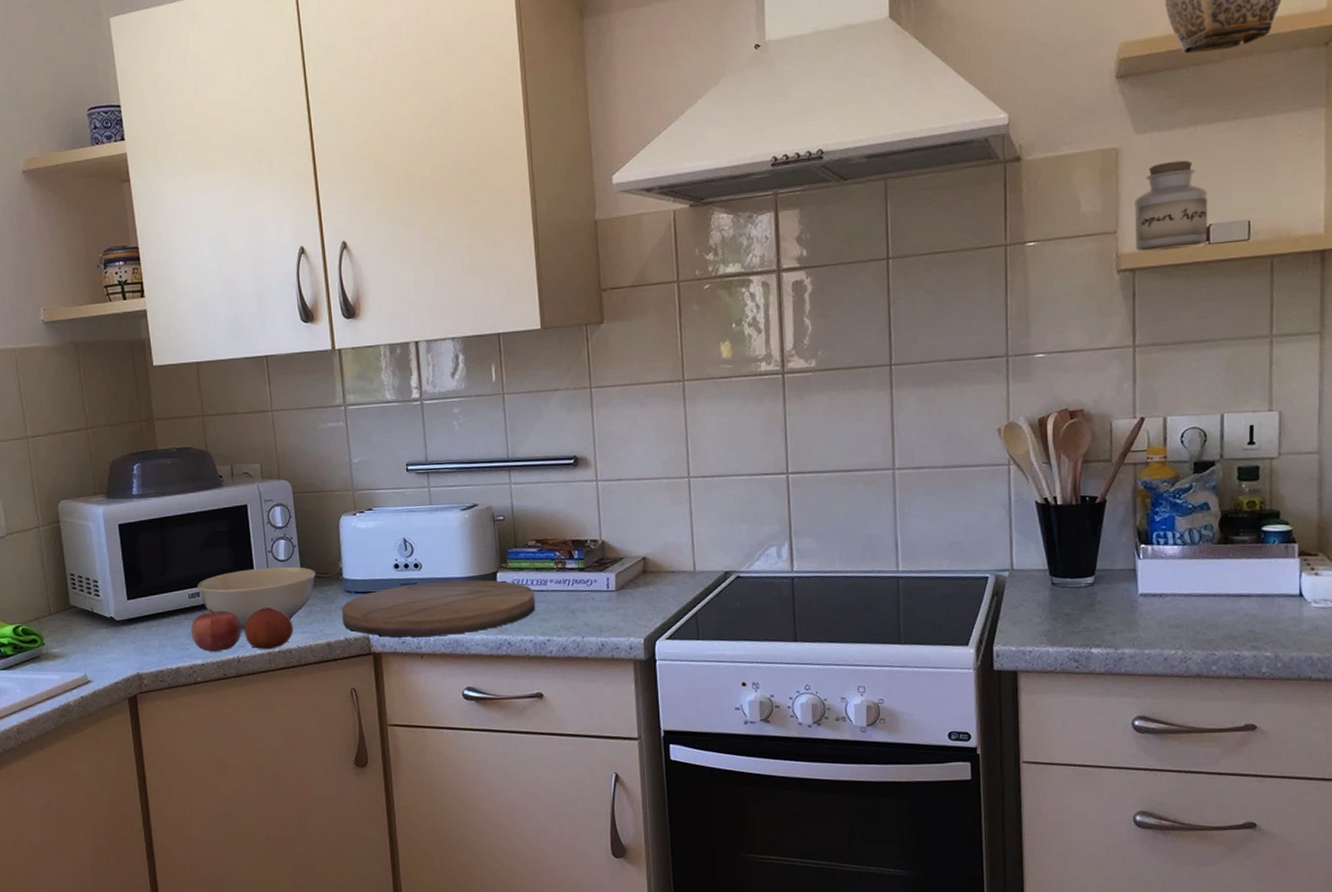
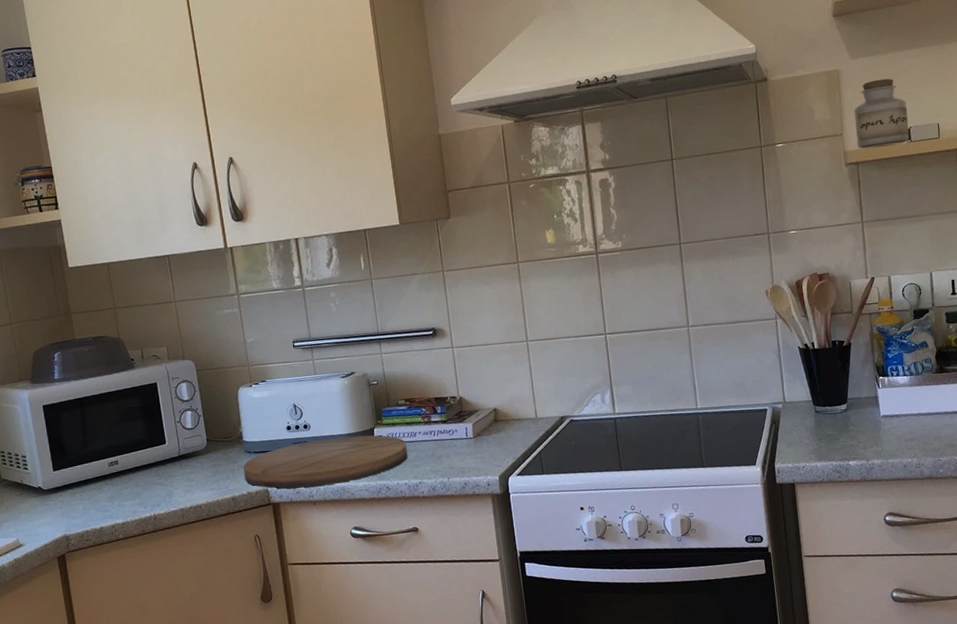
fruit: present [191,608,242,652] -> none [111,474,157,512]
bowl: present [197,566,316,629] -> none [116,433,220,490]
fruit: present [244,606,294,650] -> none [159,469,203,507]

